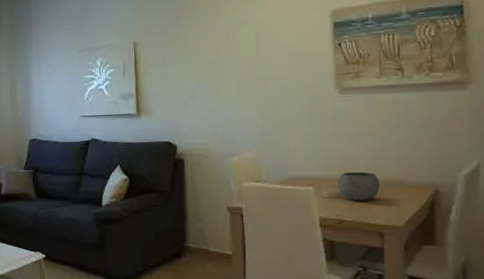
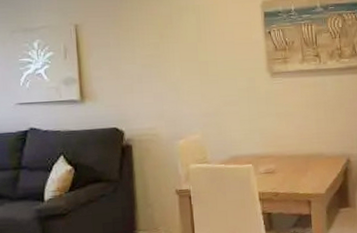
bowl: present [337,171,380,201] -> none [272,147,306,174]

